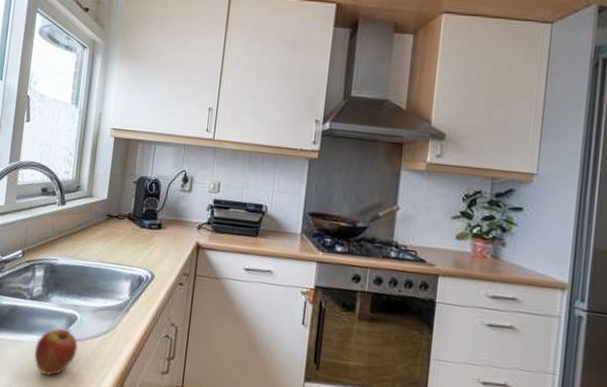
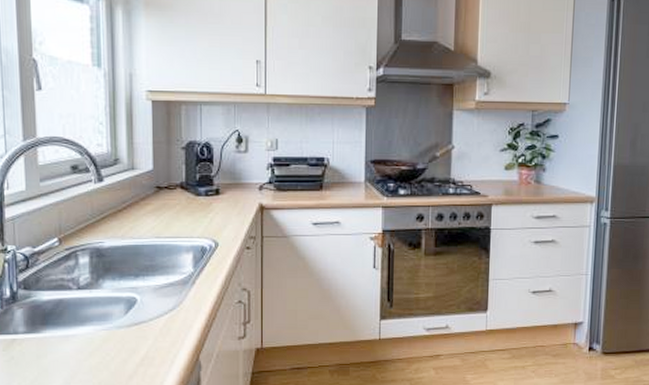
fruit: present [34,328,78,376] -> none [92,312,142,365]

